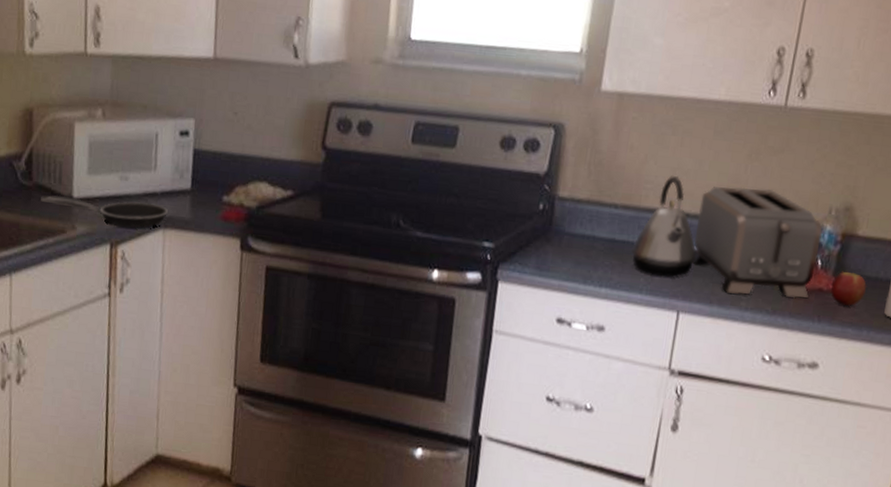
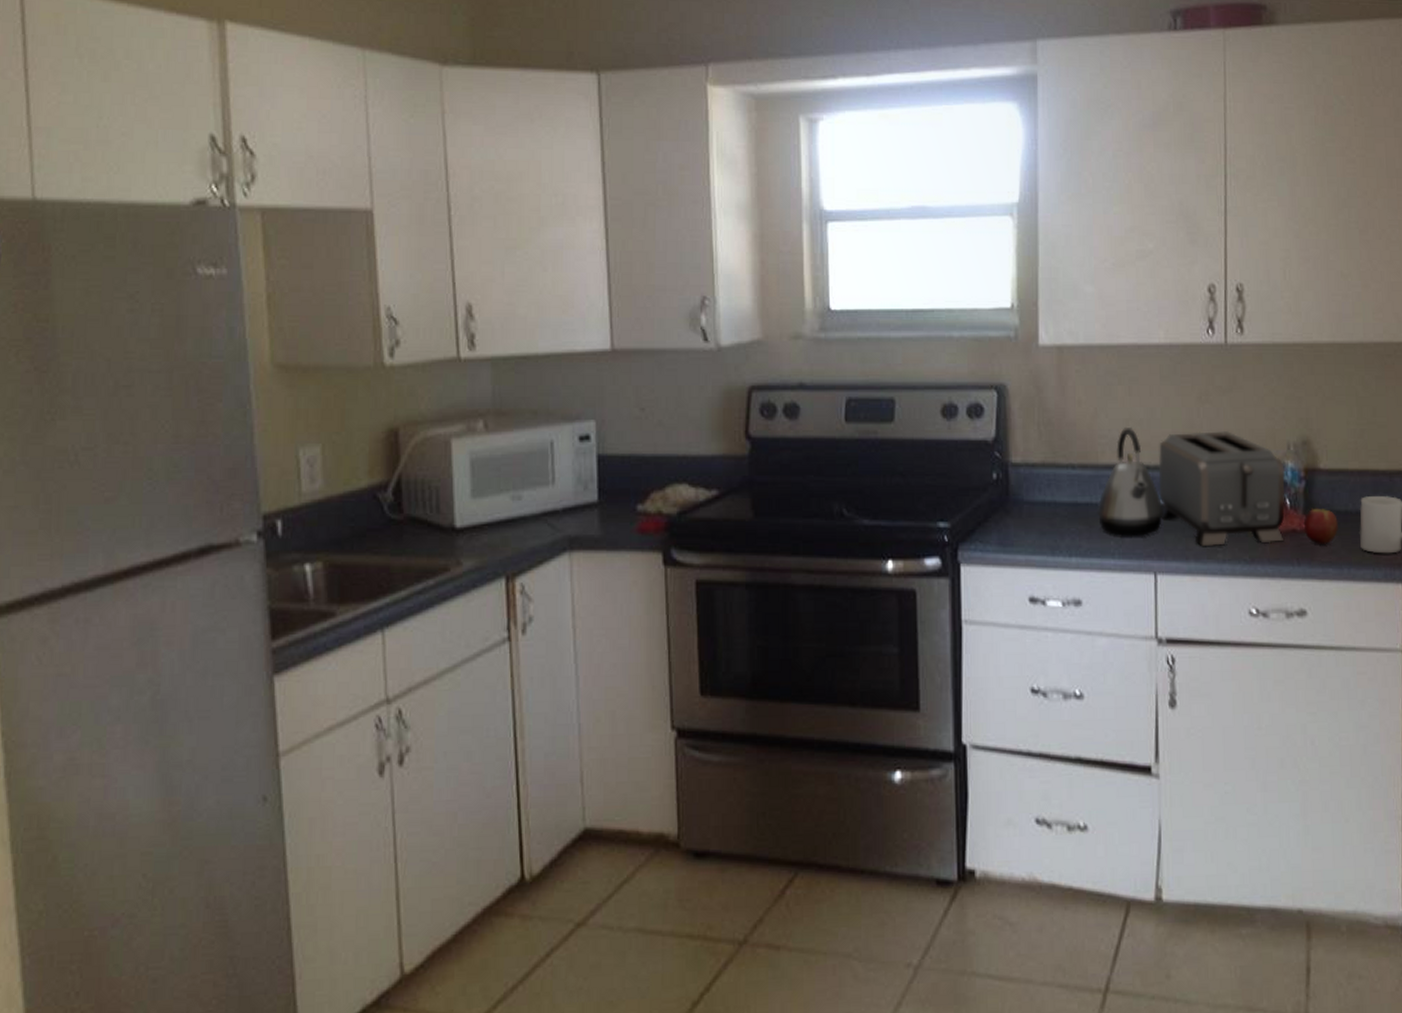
frying pan: present [41,195,169,228] -> none [415,522,574,556]

